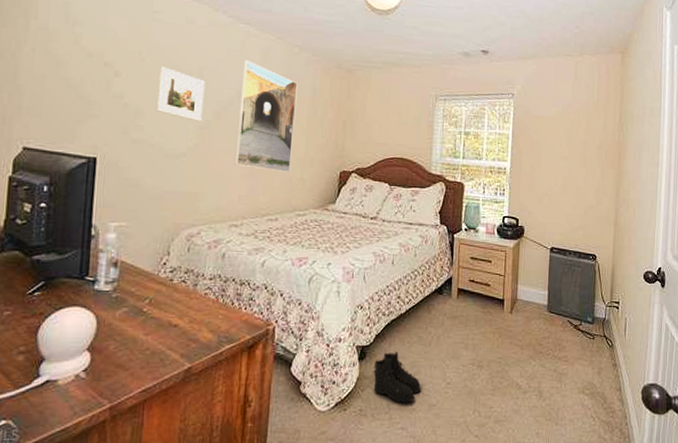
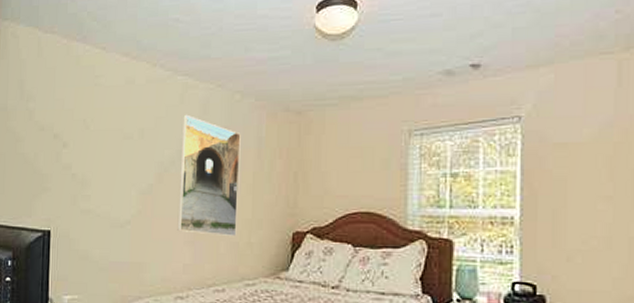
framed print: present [155,66,206,122] -> none [100,132,146,187]

